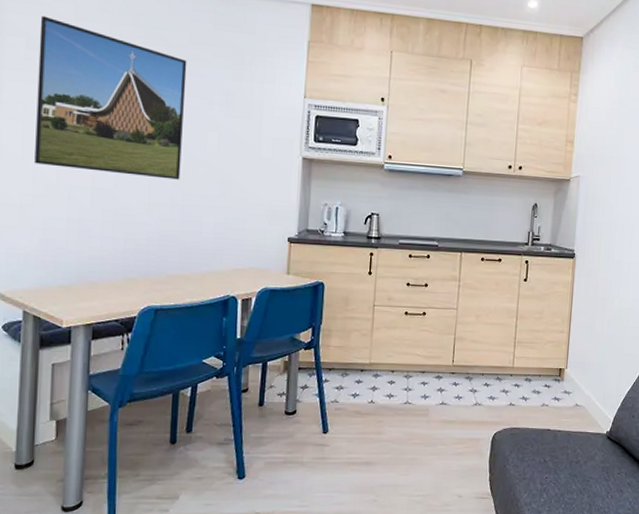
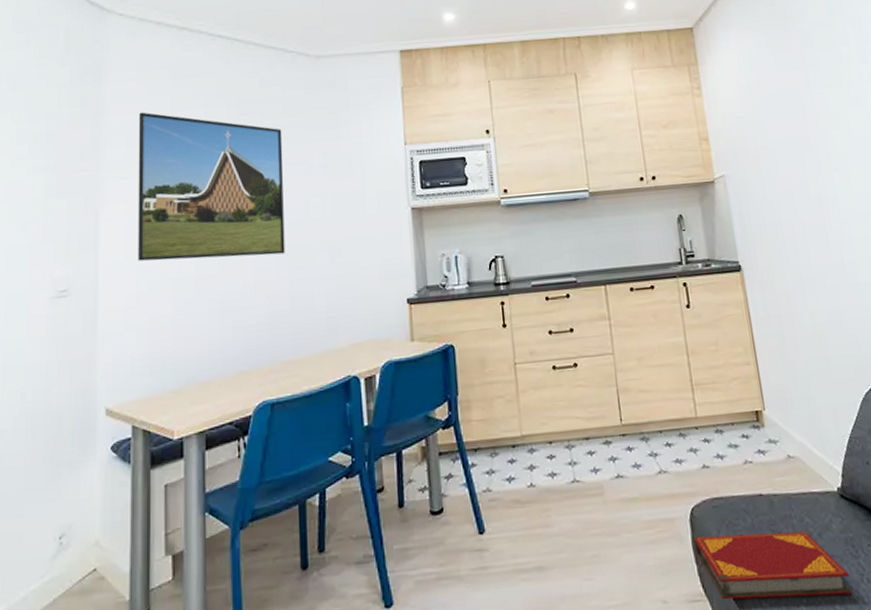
hardback book: none [490,453,599,505] -> present [693,531,852,600]

